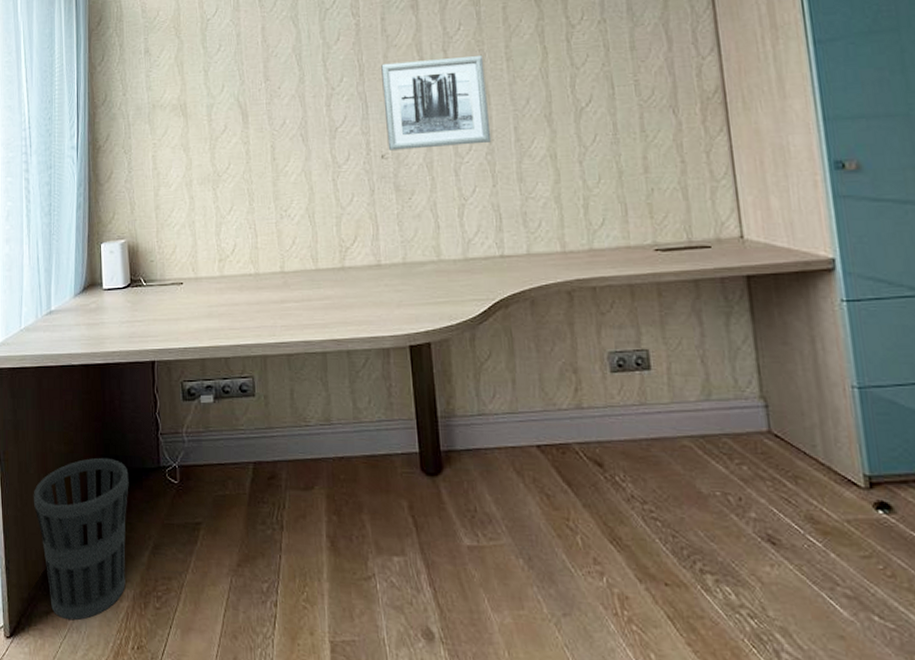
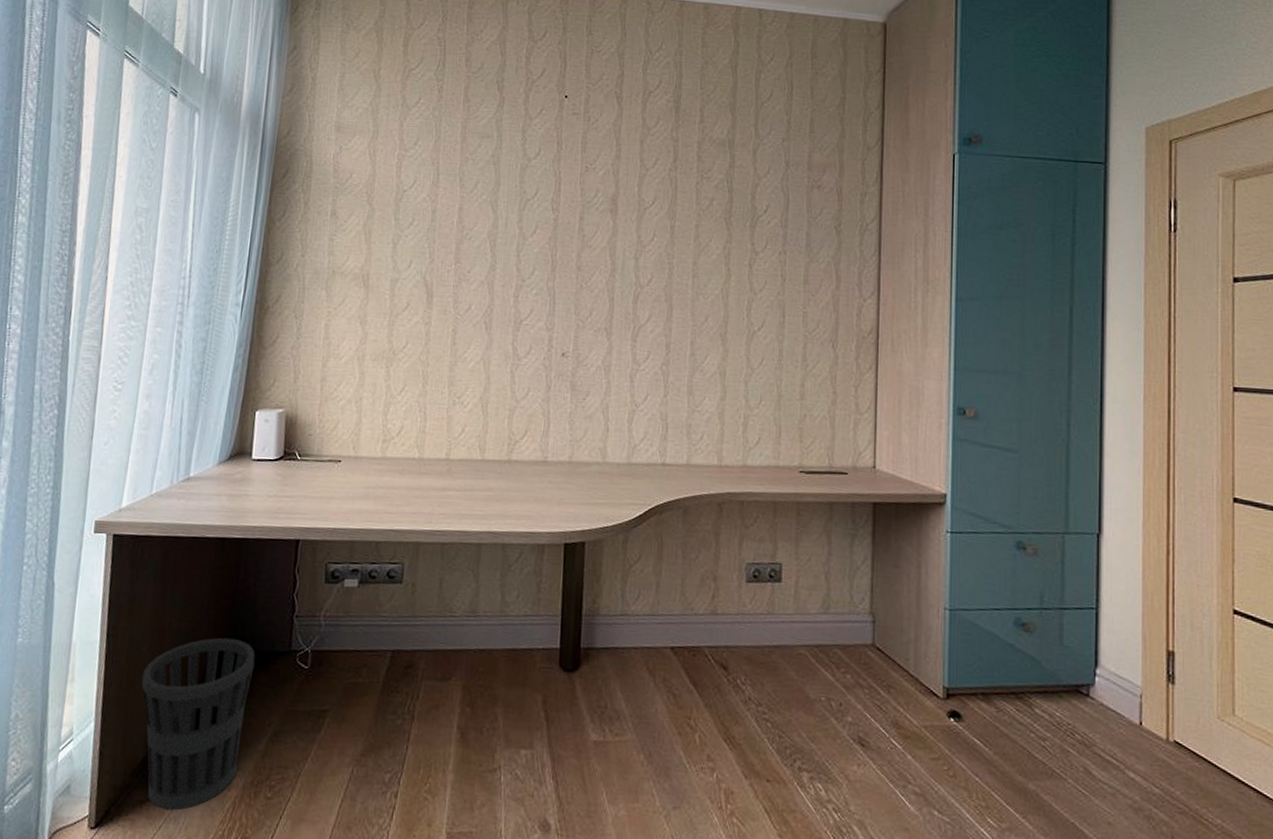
wall art: present [381,56,492,151] -> none [569,262,672,354]

